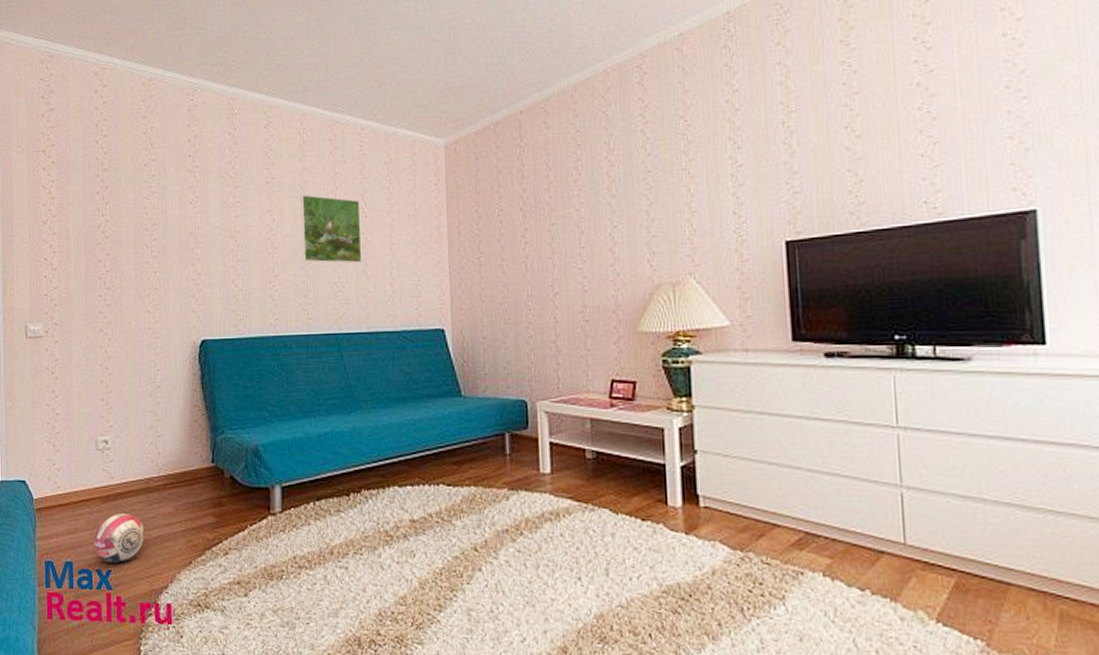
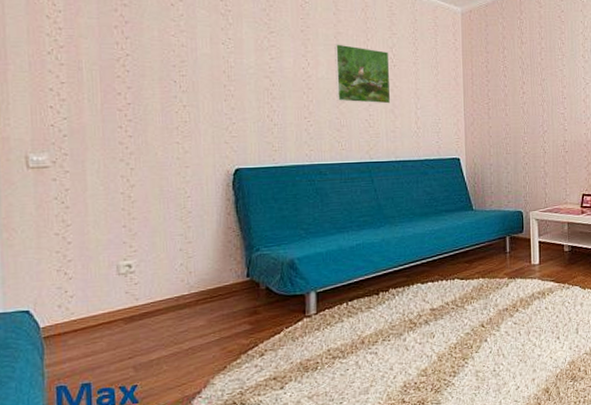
ball: present [94,514,145,563] -> none [116,331,175,379]

